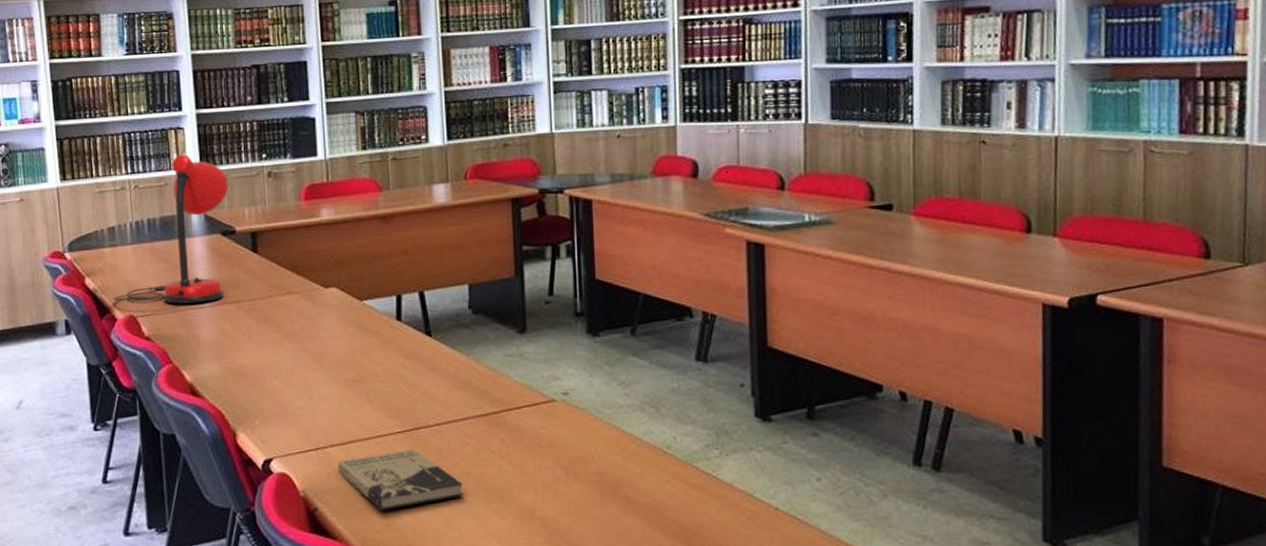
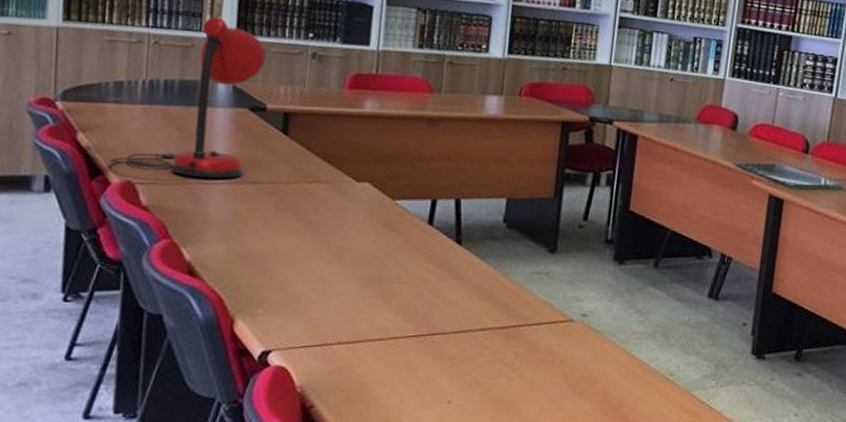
book: present [337,449,465,511] -> none [342,354,471,413]

